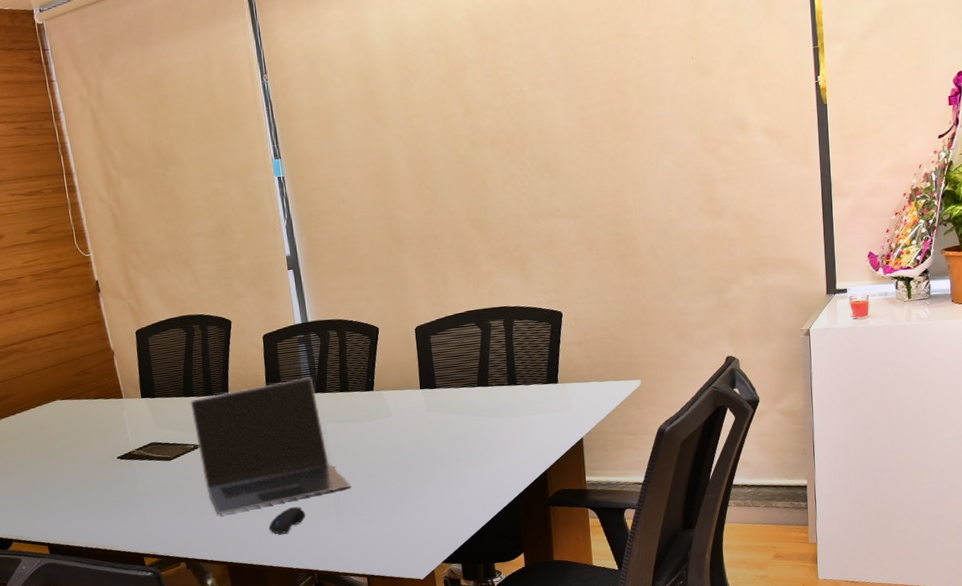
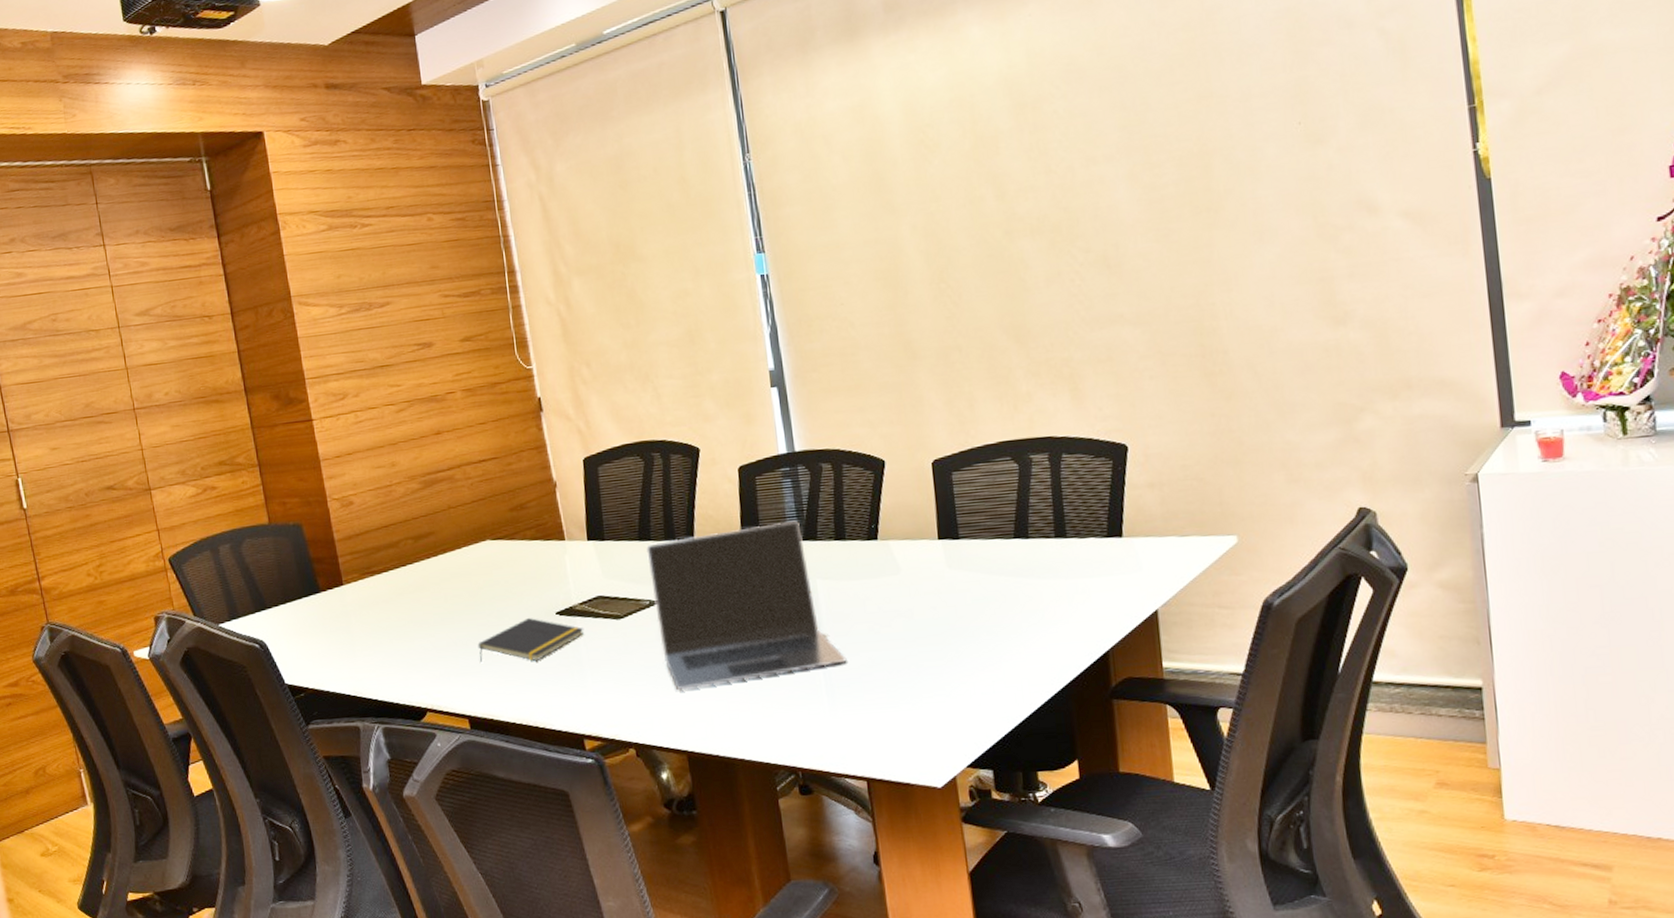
notepad: none [53,462,141,500] -> present [478,618,584,662]
computer mouse: present [268,506,306,534] -> none [740,683,789,719]

